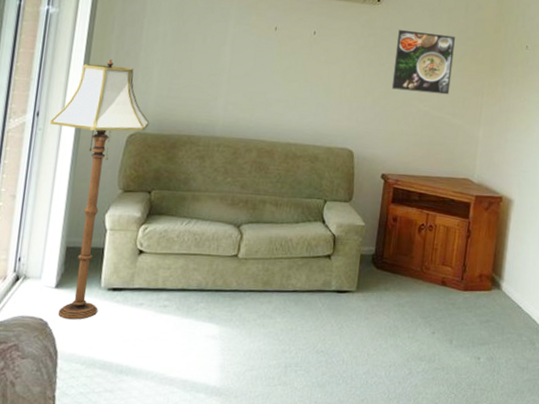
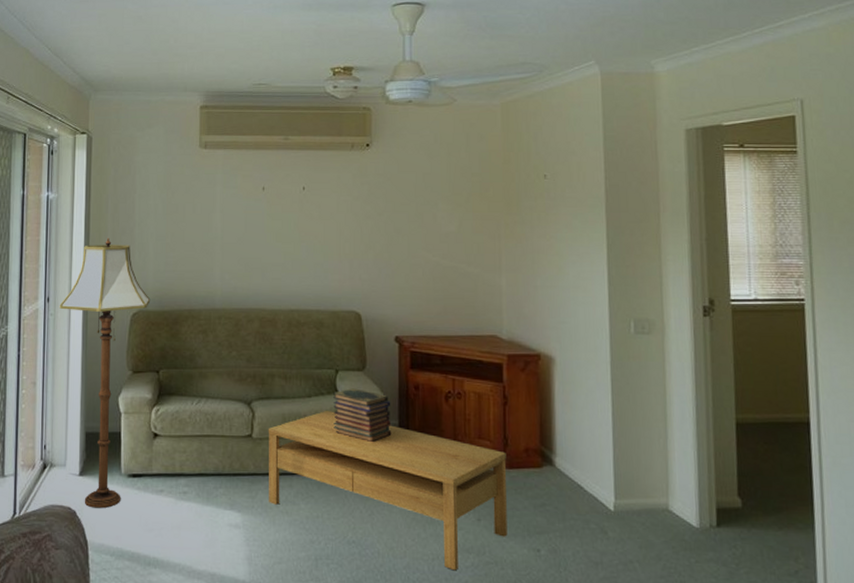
coffee table: none [247,235,464,376] -> present [268,410,508,571]
book stack: none [316,217,371,266] -> present [333,388,392,443]
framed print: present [391,29,455,95] -> none [393,173,460,241]

